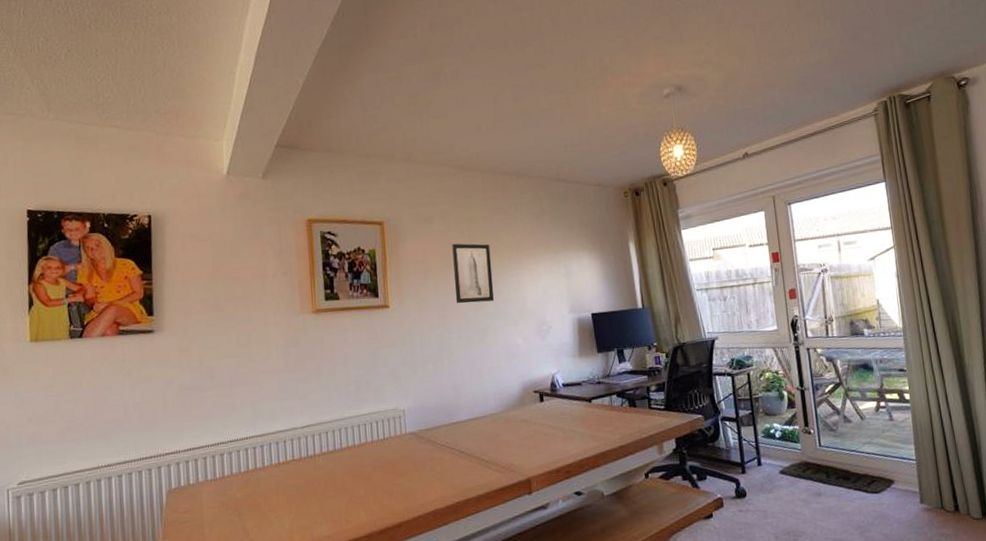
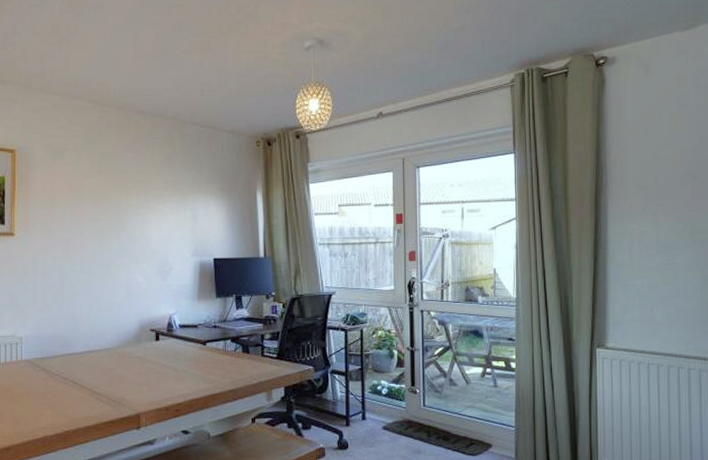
wall art: present [452,243,494,304] -> none [81,177,120,238]

